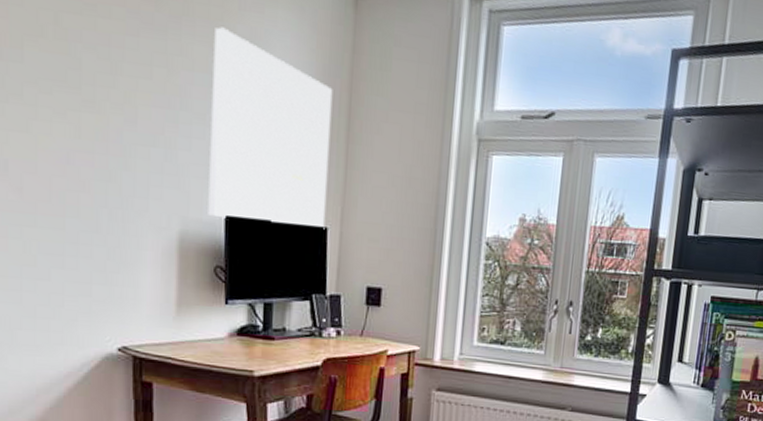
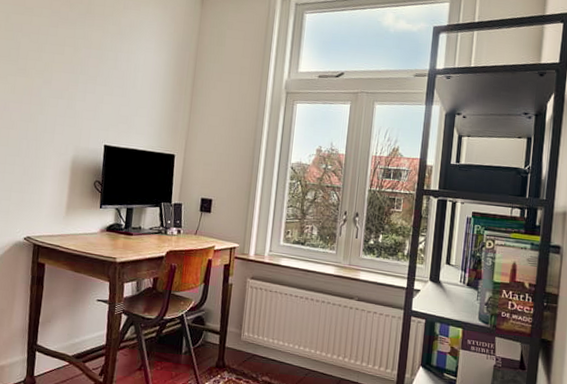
wall art: present [208,27,333,230] -> none [93,20,184,156]

